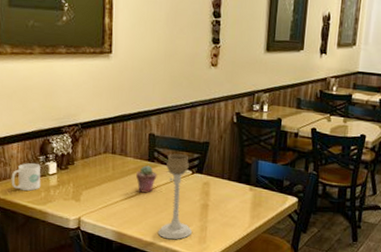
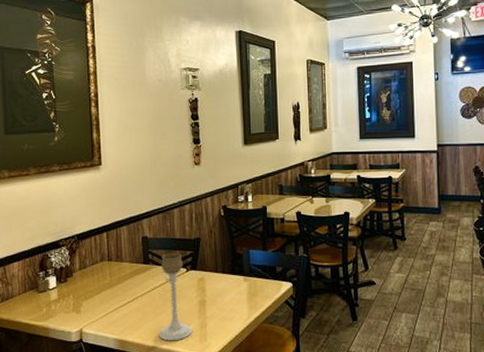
mug: present [11,163,41,191] -> none [13,280,42,308]
potted succulent: present [136,165,157,193] -> none [133,268,153,296]

